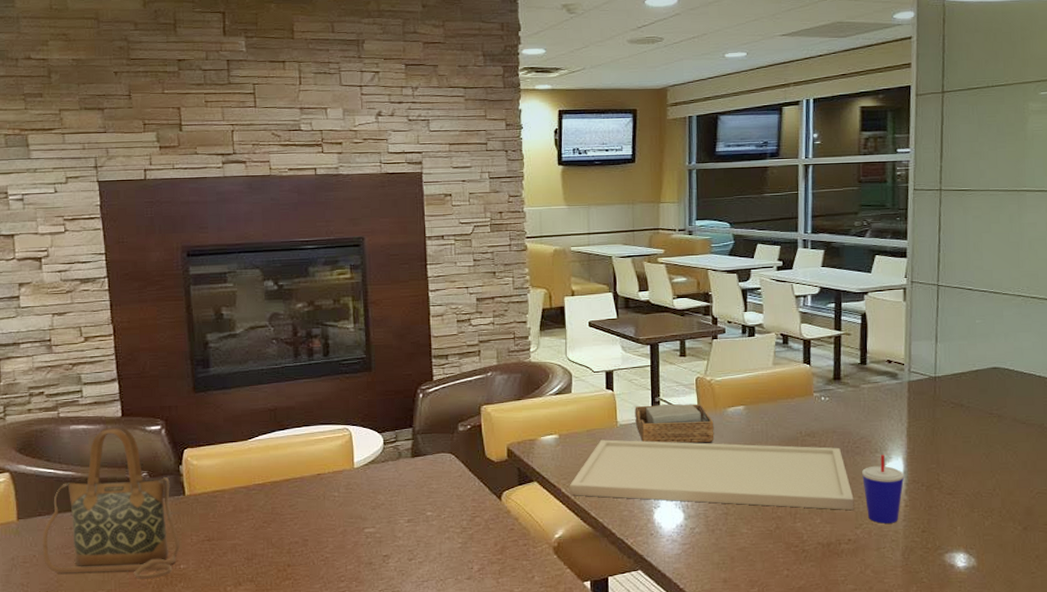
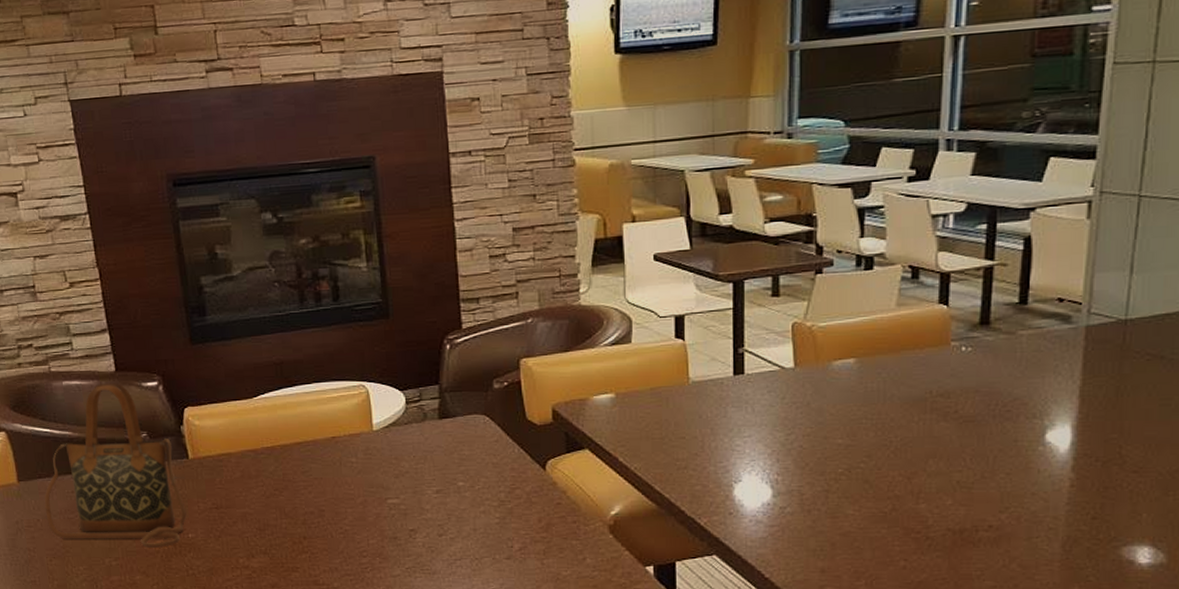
tray: present [569,439,854,510] -> none [628,399,999,489]
napkin holder: present [635,403,714,444] -> none [711,355,814,405]
beverage cup: present [862,455,905,524] -> none [1013,421,1072,507]

